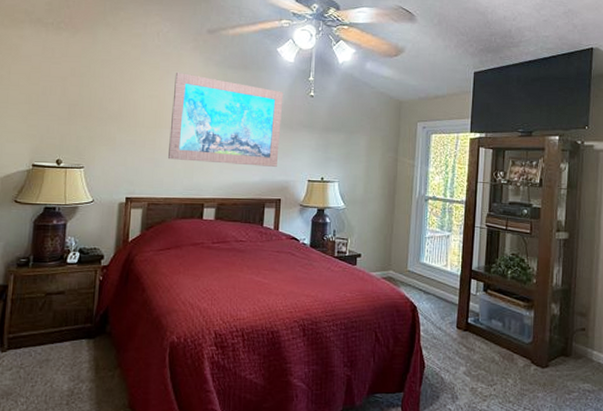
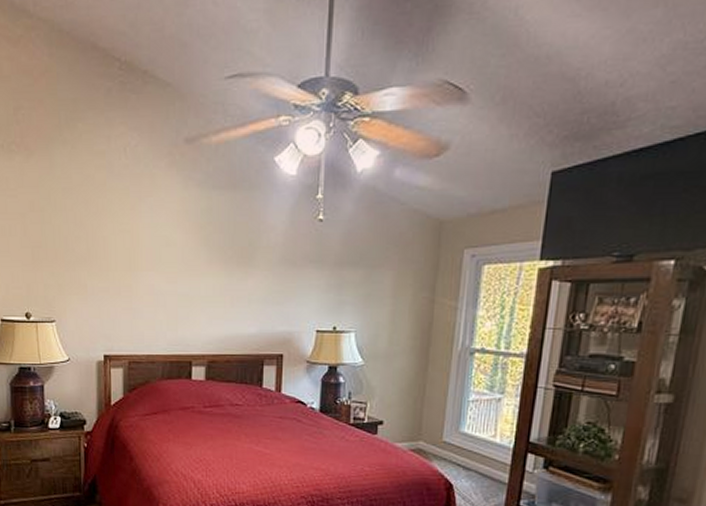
wall art: present [168,73,284,167] -> none [147,199,284,314]

